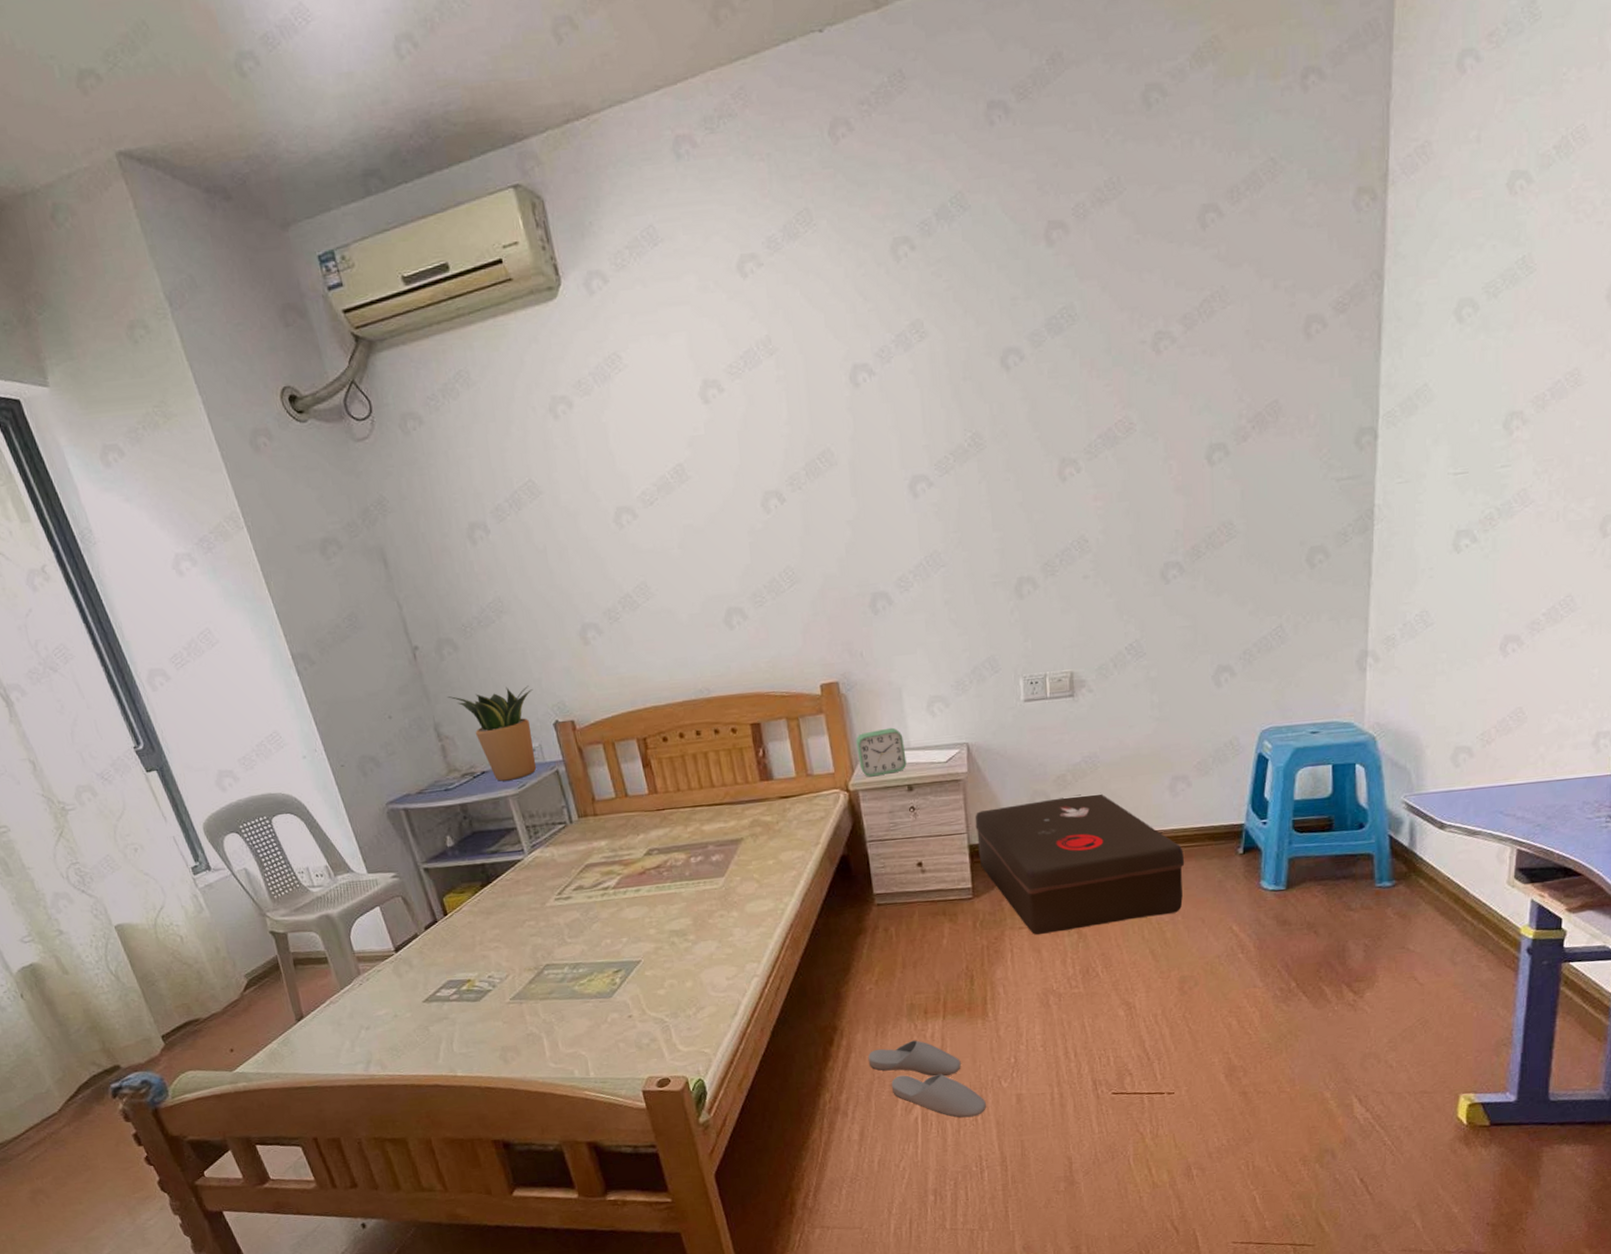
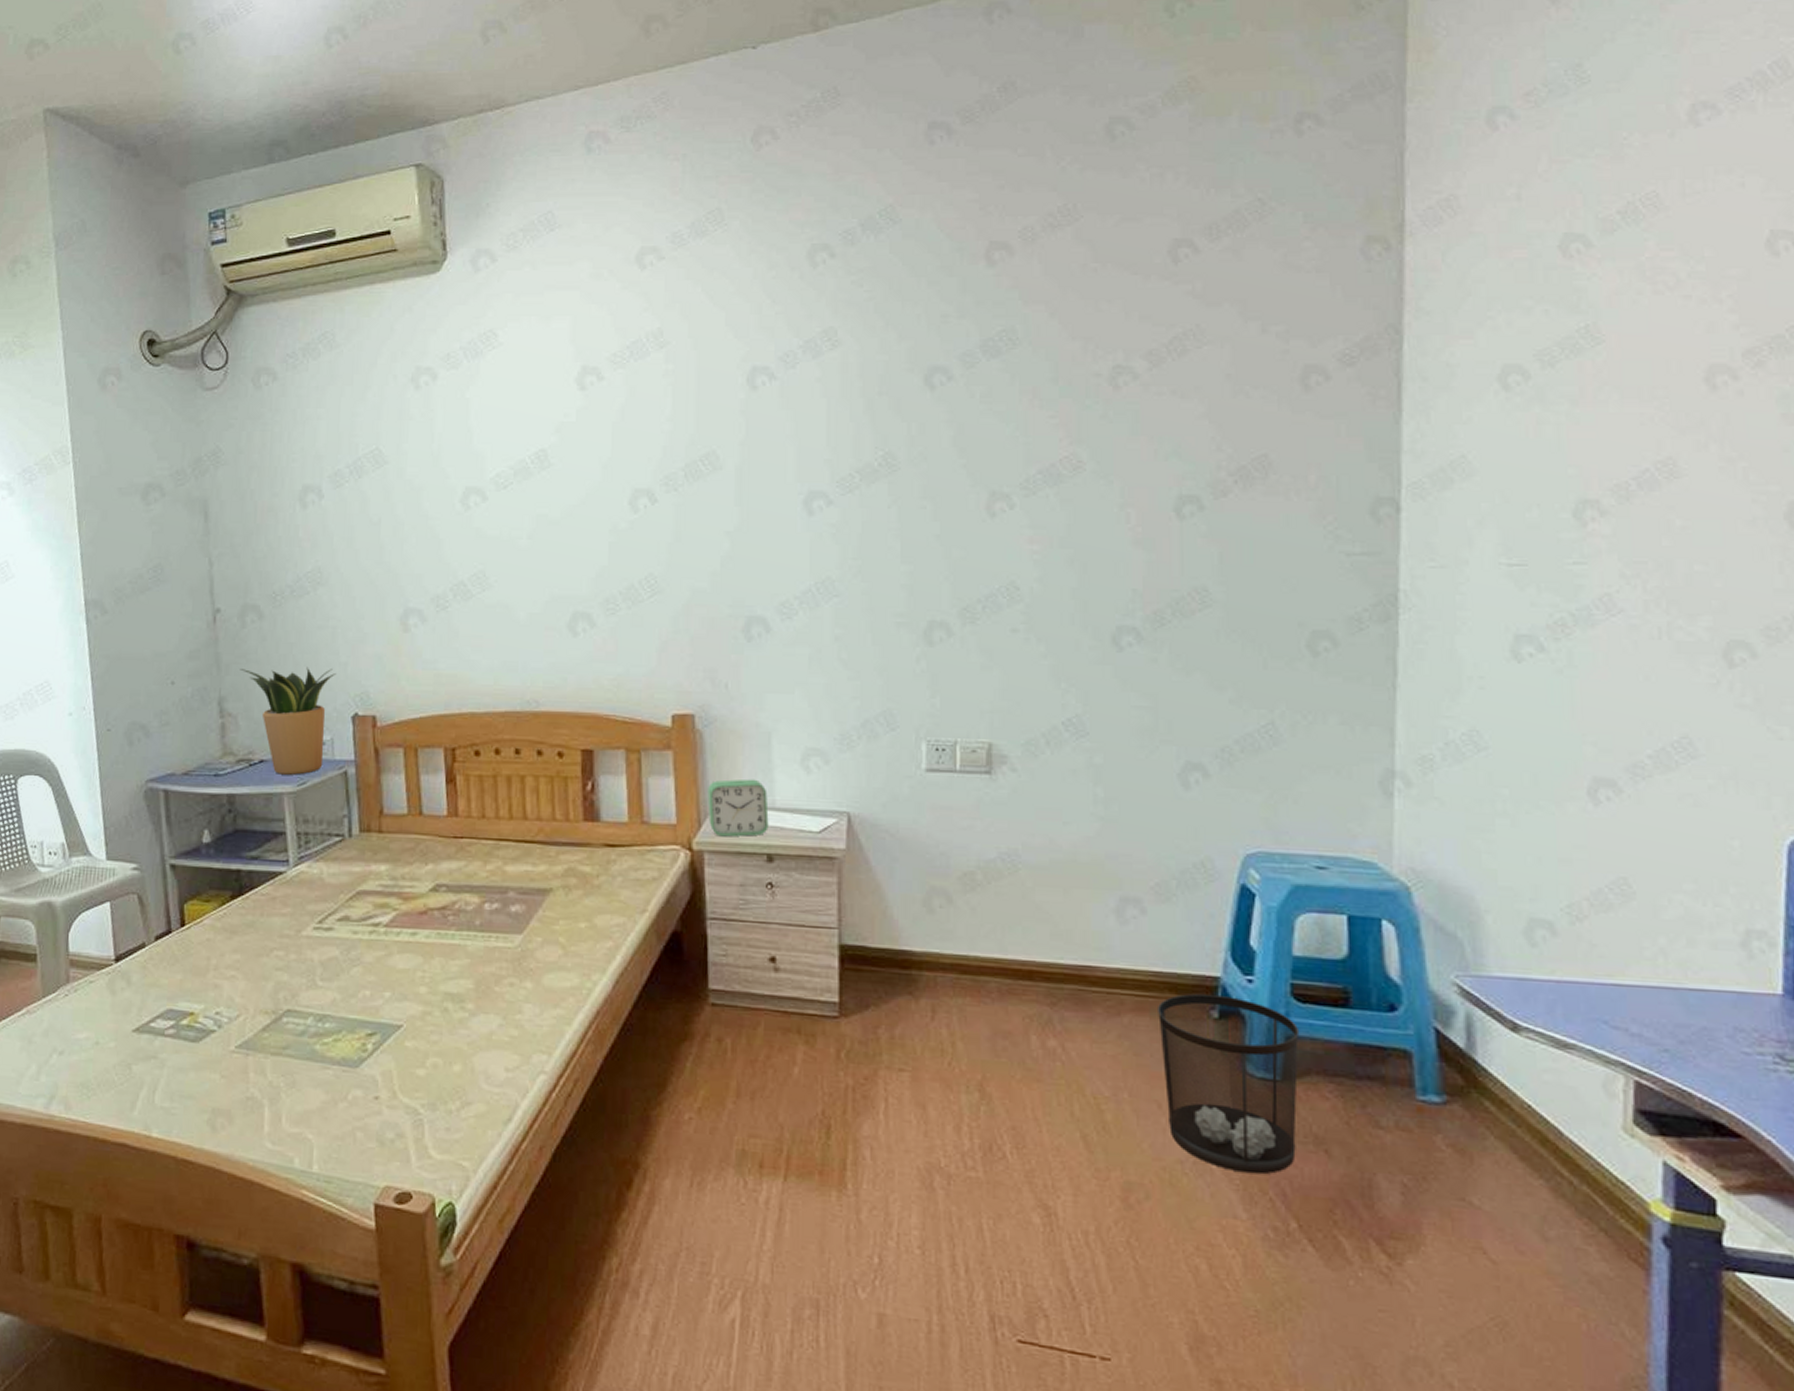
slippers: present [868,1040,986,1118] -> none [676,1203,833,1336]
suitcase: present [975,792,1185,935] -> none [850,901,1135,1087]
waste bin: none [1201,836,1299,957] -> present [1158,994,1300,1175]

